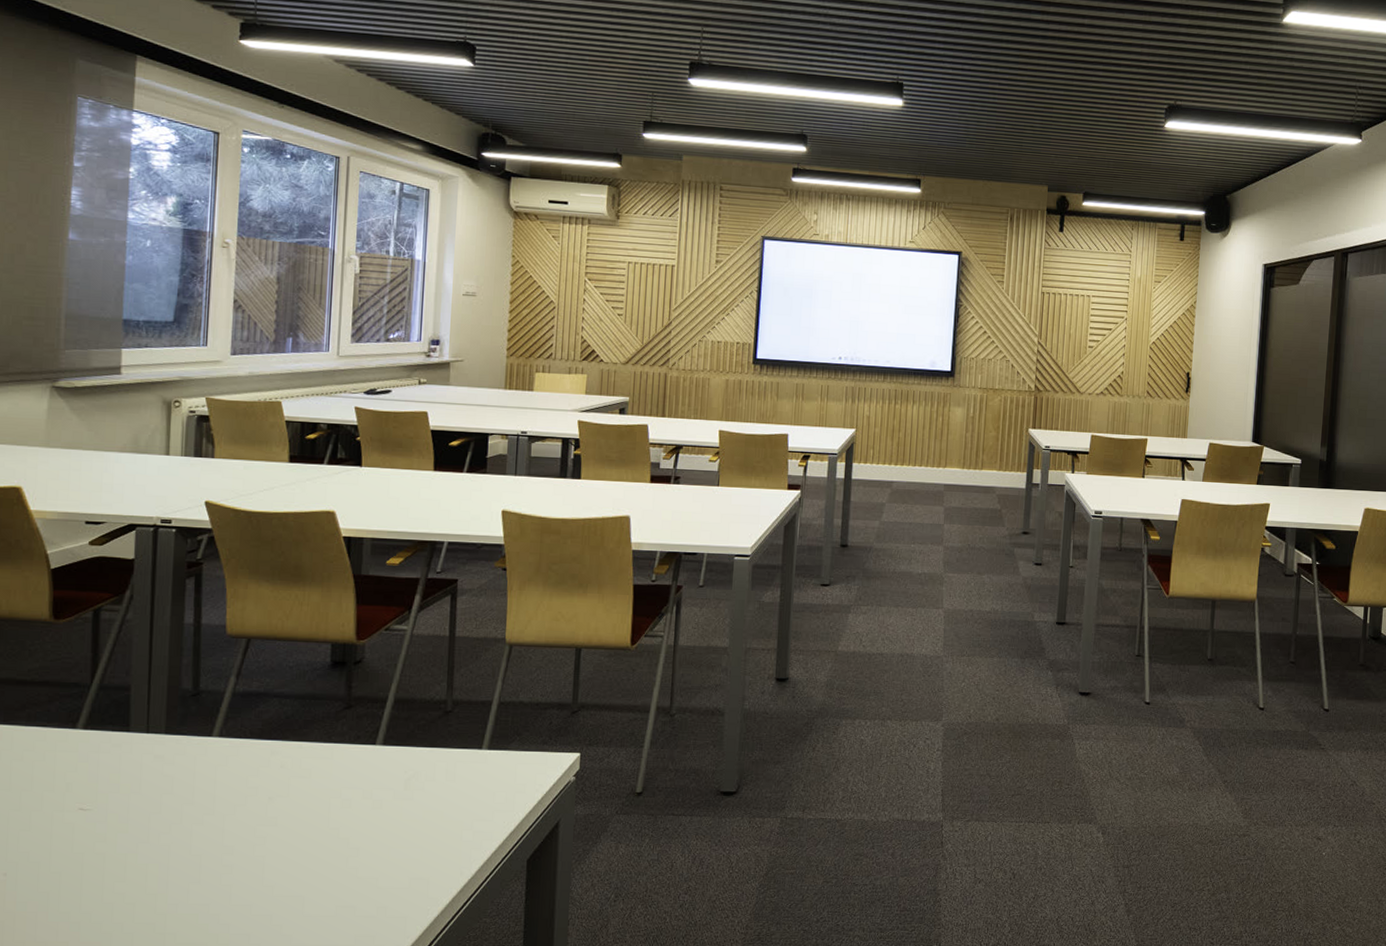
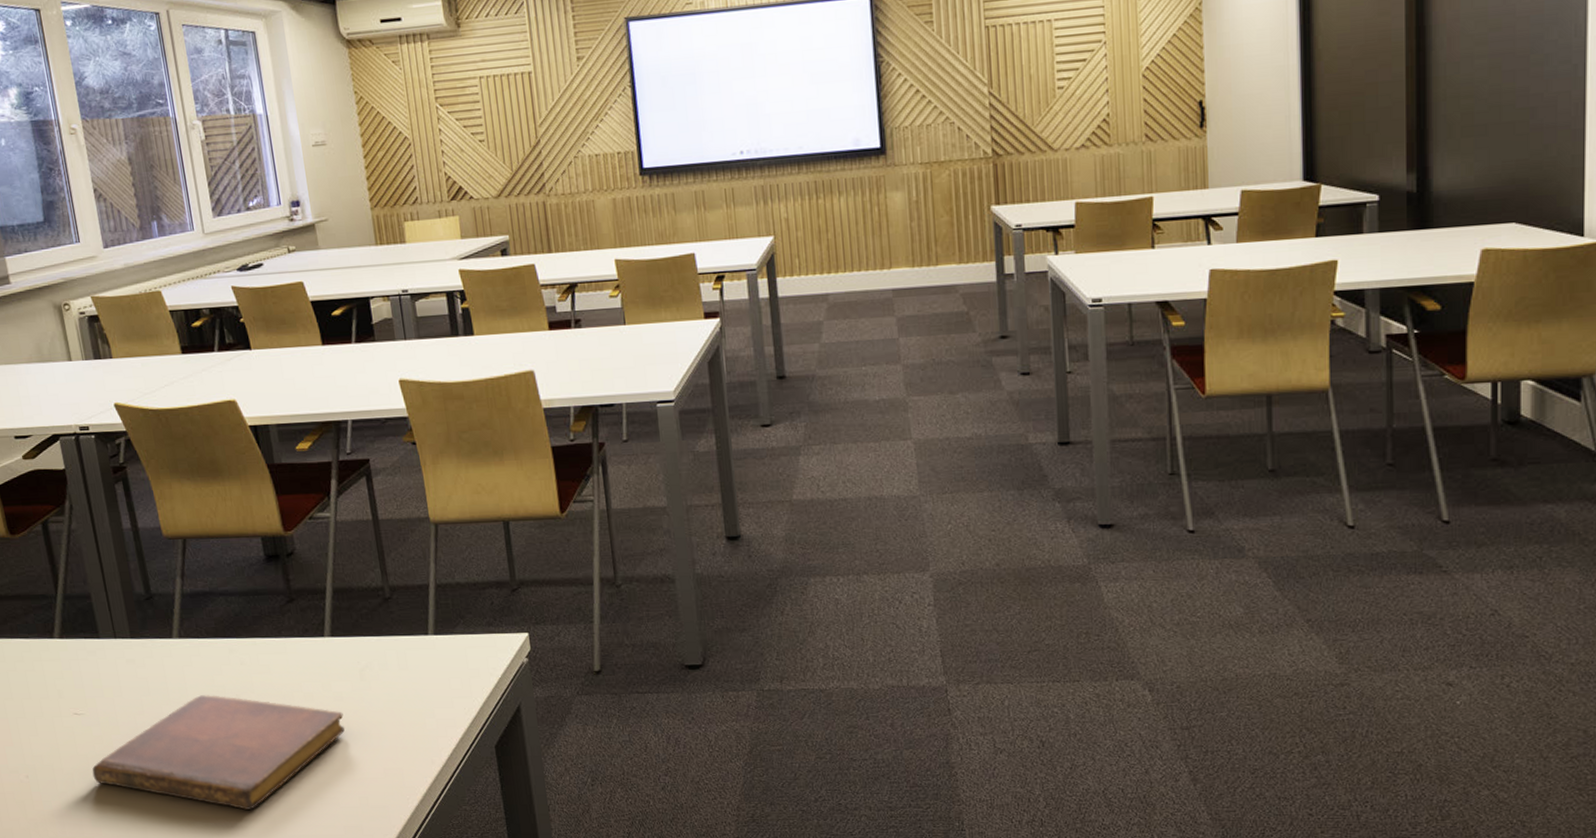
notebook: none [84,796,379,918] -> present [92,695,345,811]

